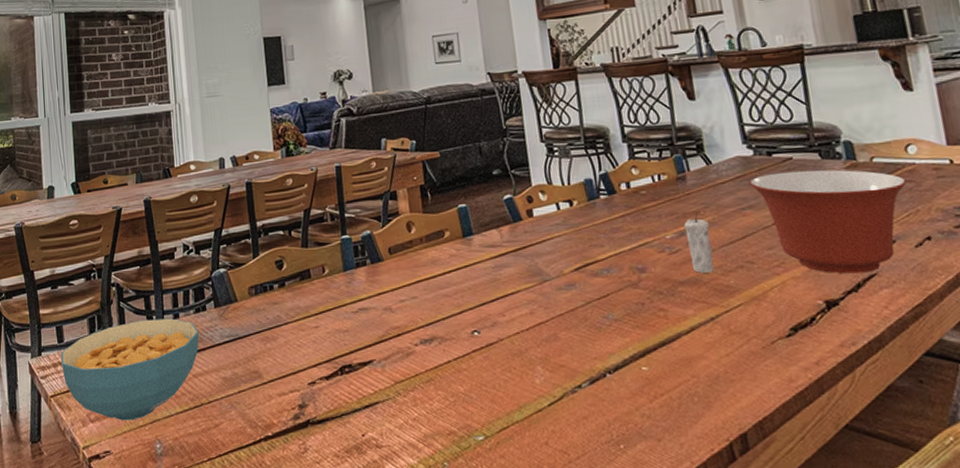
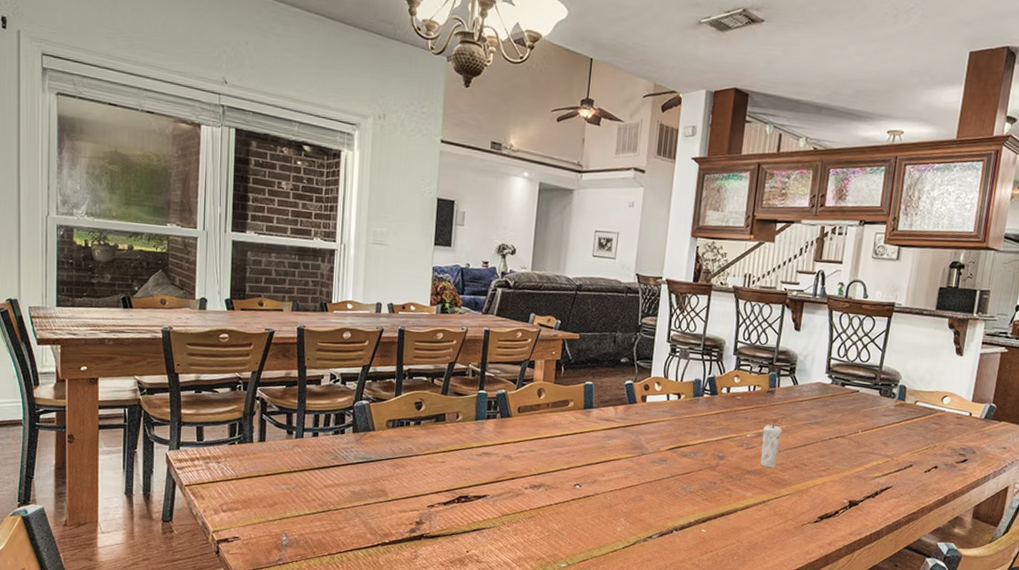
cereal bowl: present [61,318,200,421] -> none [199,432,336,515]
mixing bowl: present [749,169,907,274] -> none [821,400,935,485]

